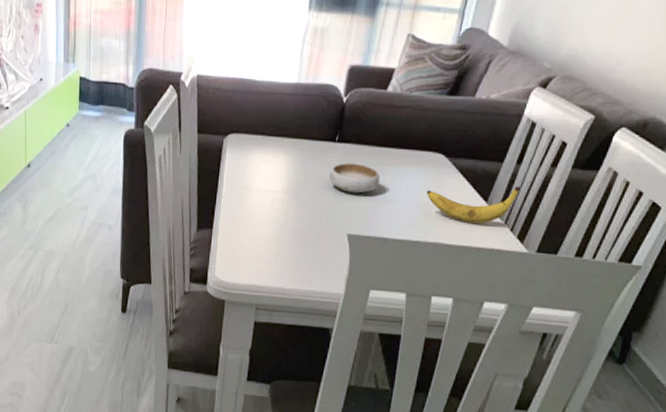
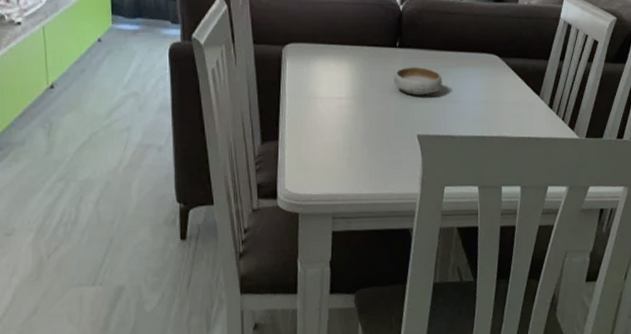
banana: present [427,186,521,224] -> none [486,80,566,116]

